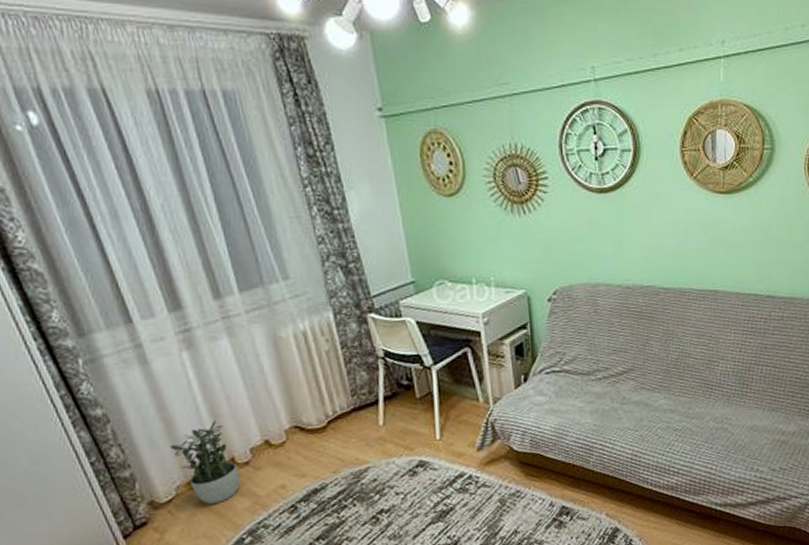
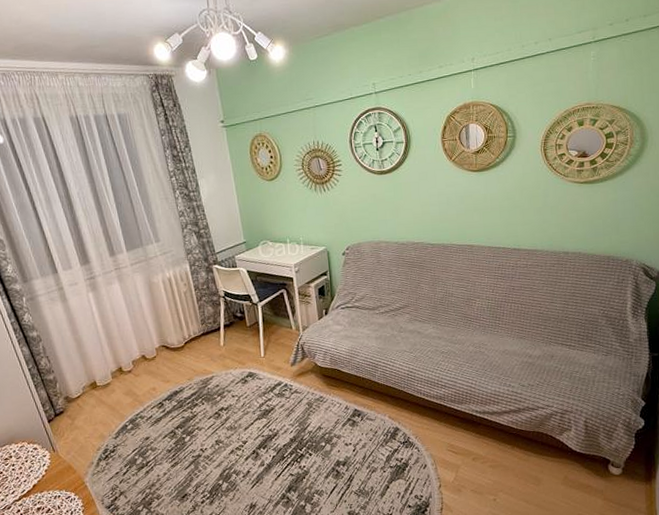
potted plant: present [170,420,240,504] -> none [80,340,125,400]

